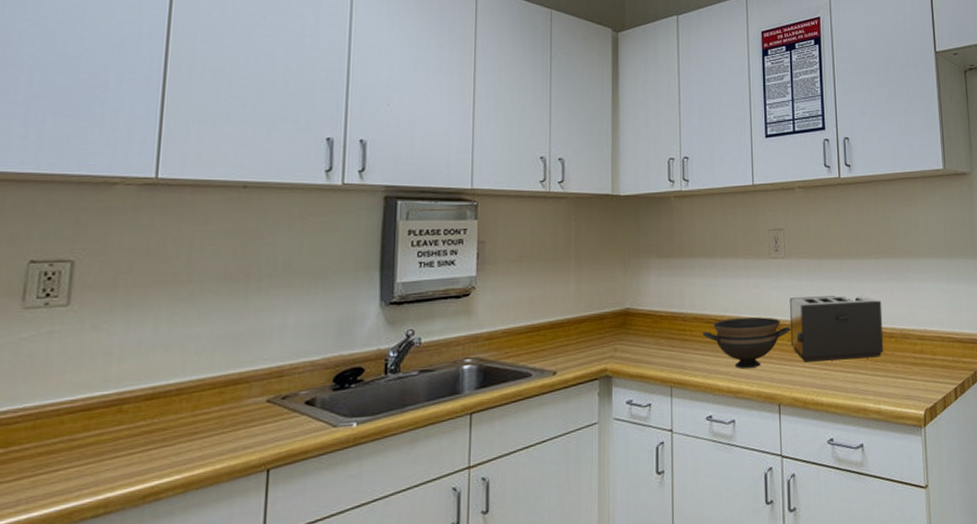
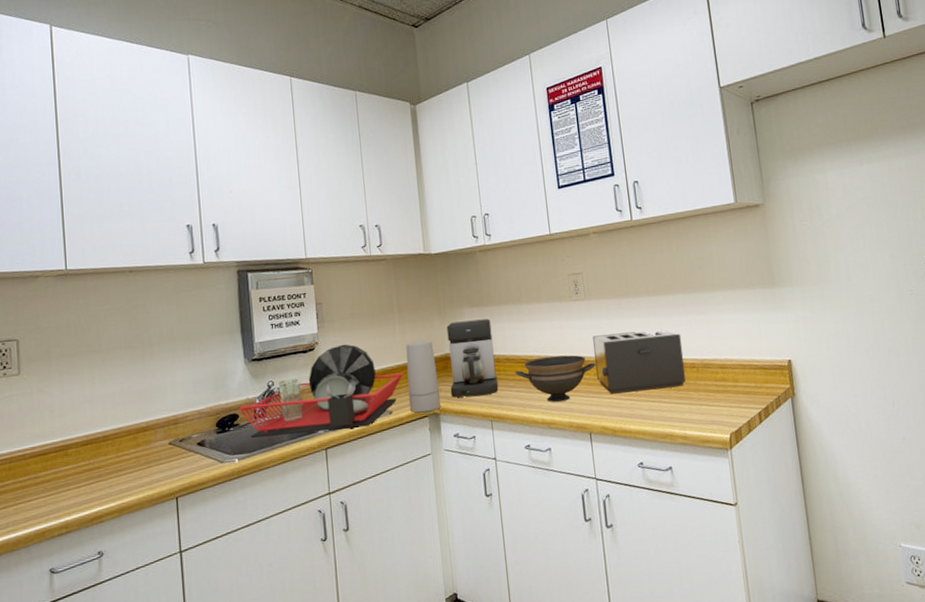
dish rack: none [366,290,574,398] -> present [239,344,404,438]
canister: none [577,292,614,375] -> present [406,340,441,413]
coffee maker: none [627,272,683,359] -> present [446,318,499,398]

